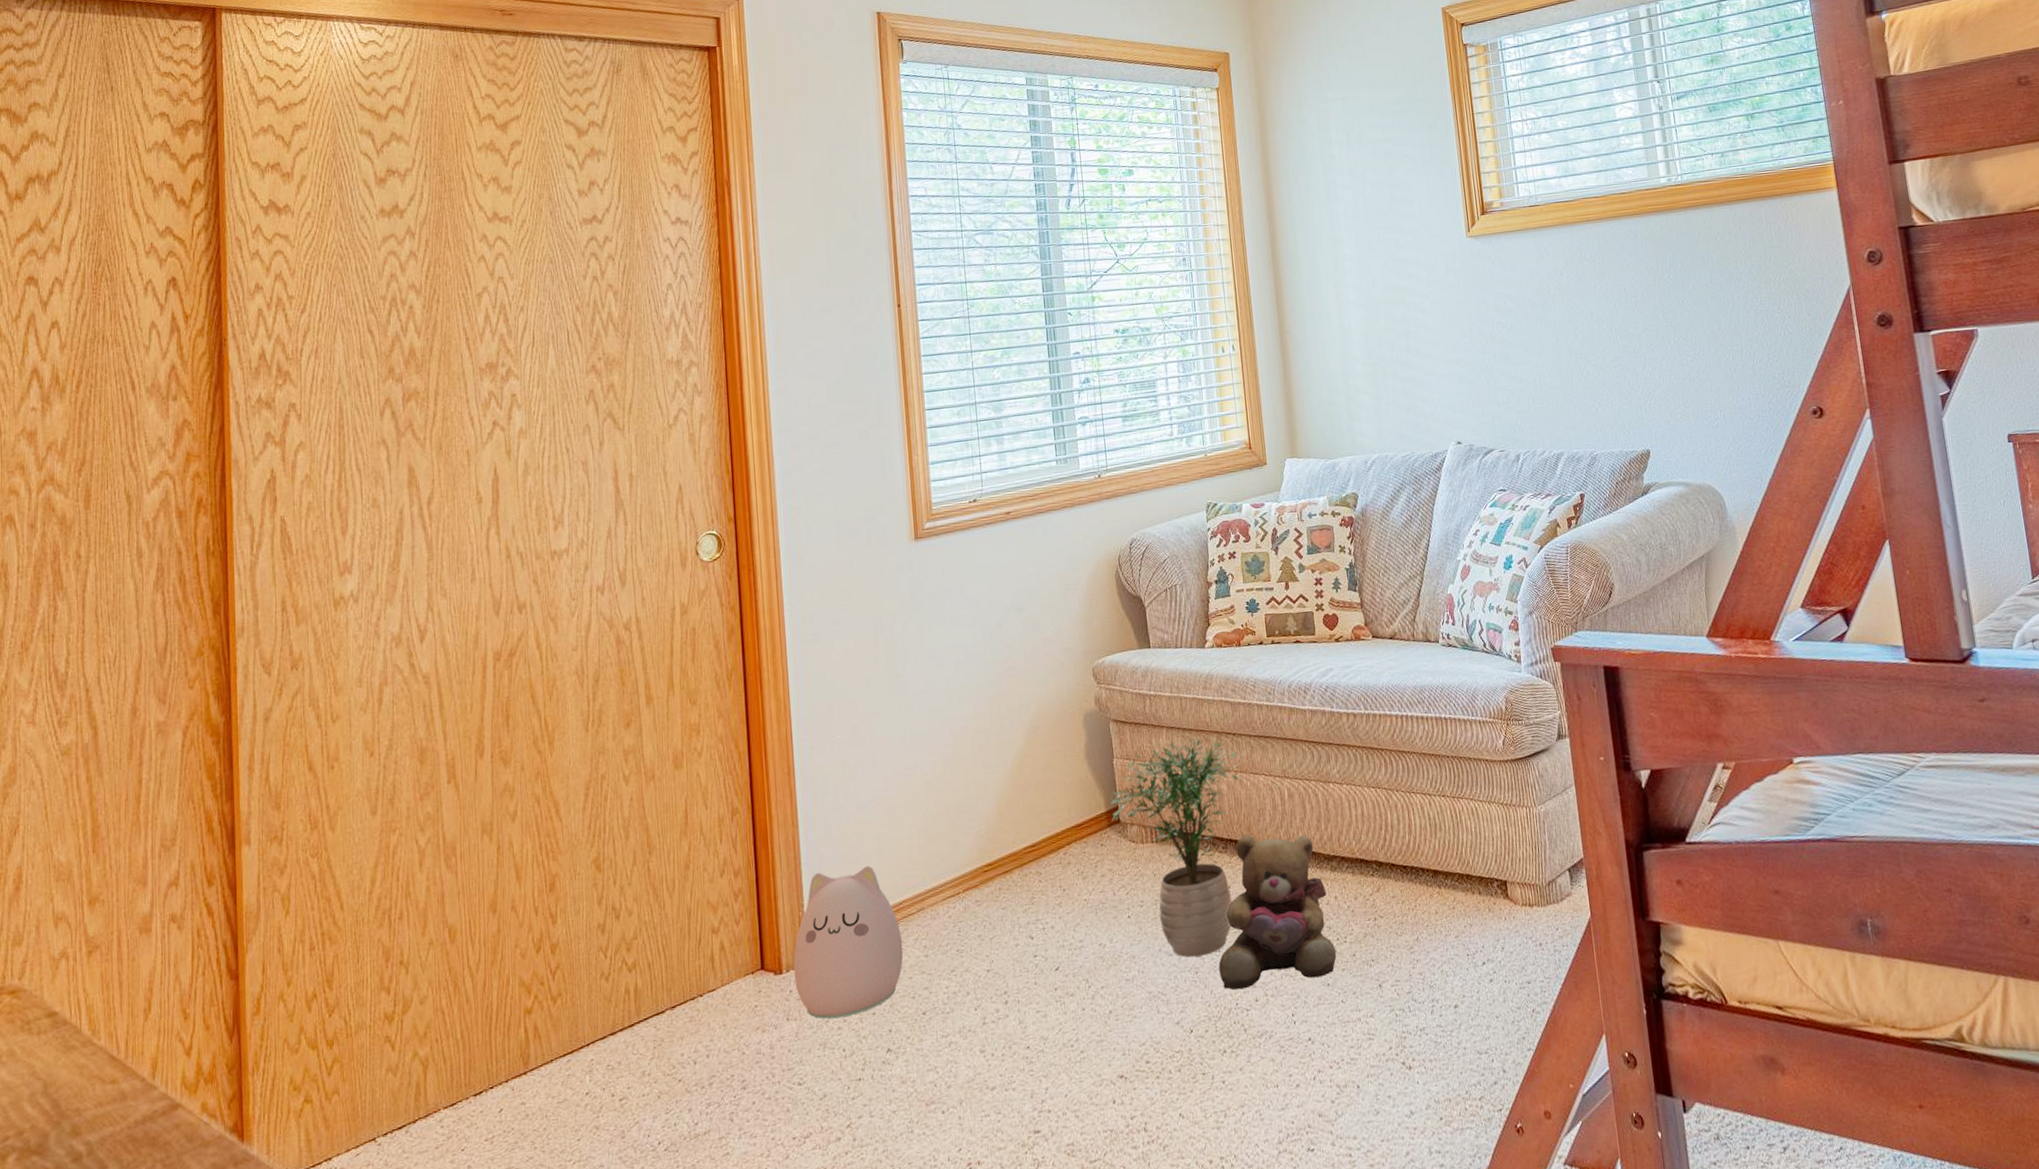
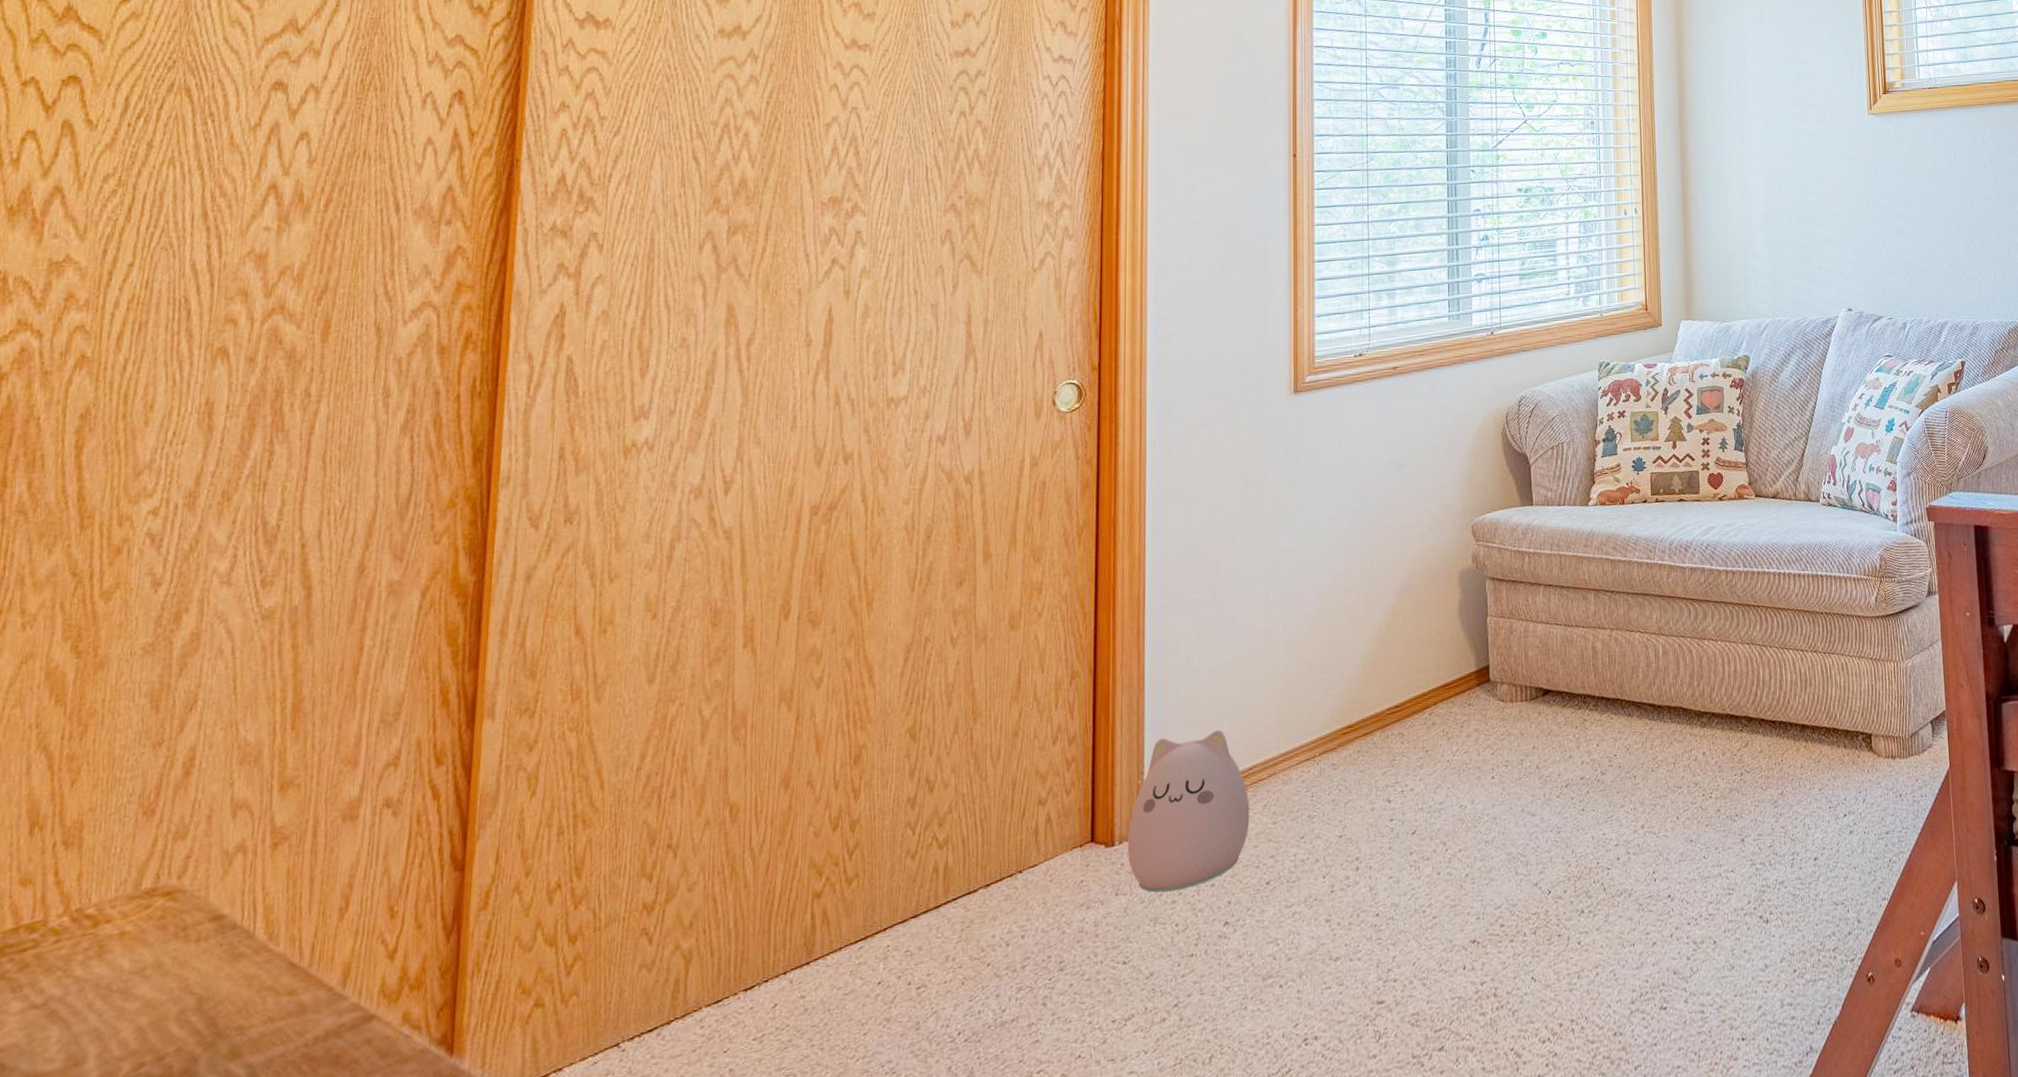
potted plant: present [1109,738,1248,958] -> none [1480,596,1623,817]
teddy bear: present [1218,834,1337,990] -> none [1582,691,1702,849]

